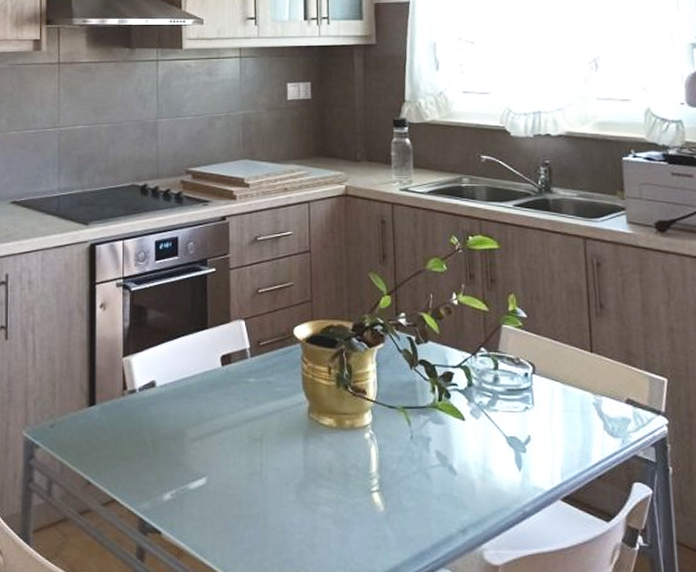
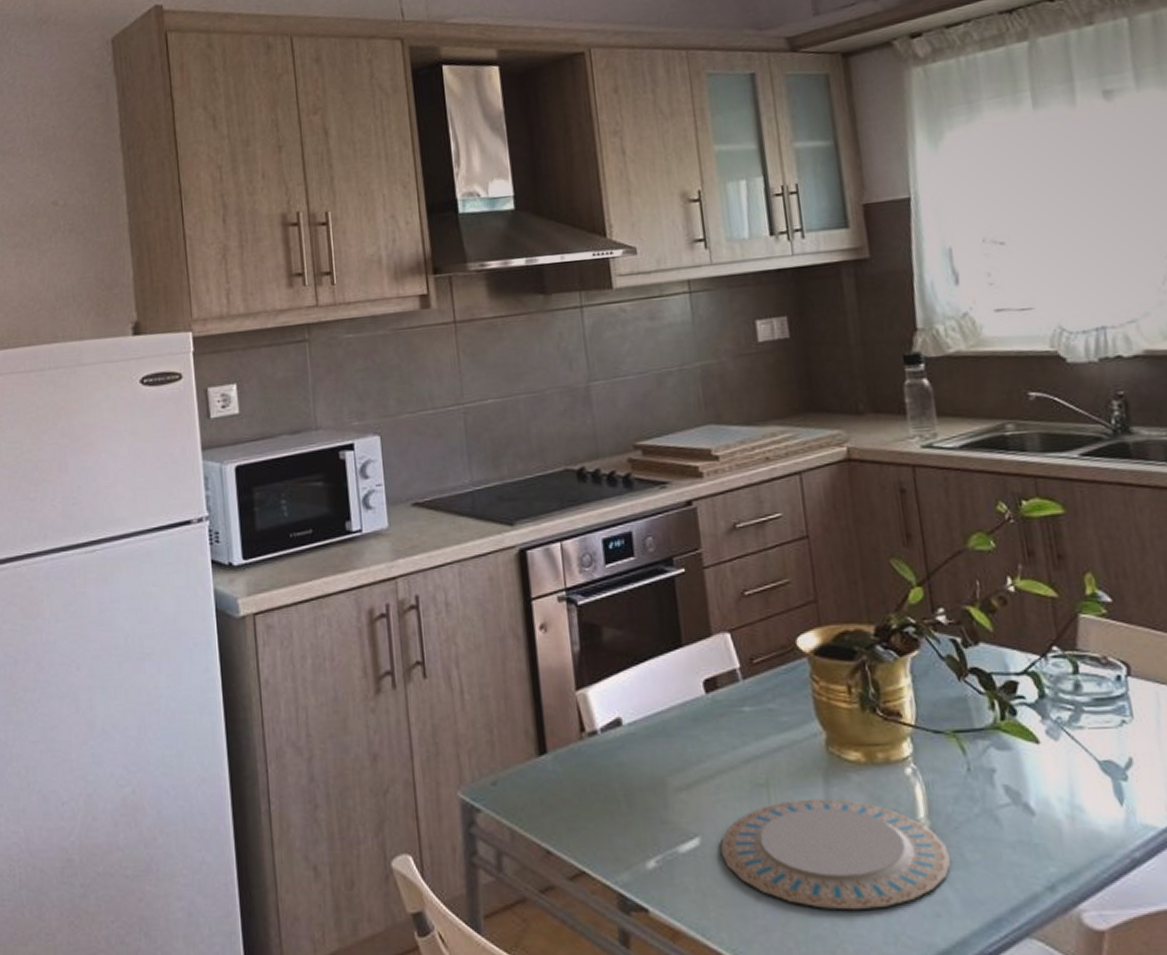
plate: none [221,452,392,541] -> present [720,799,952,911]

